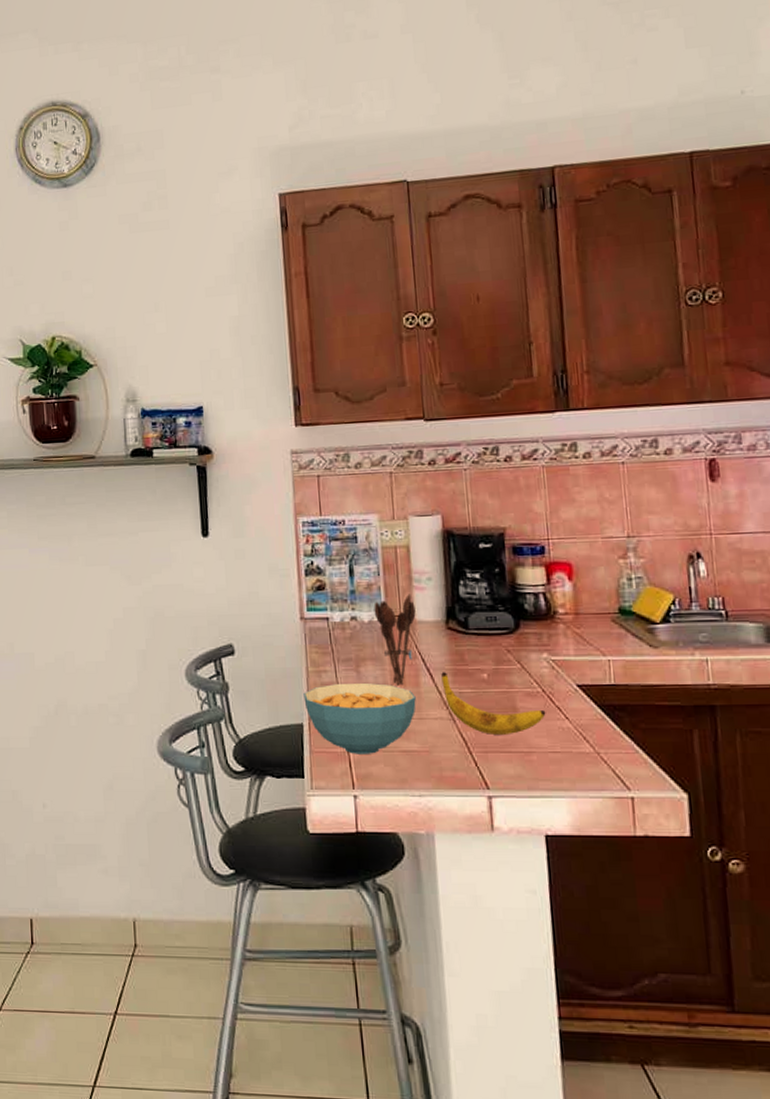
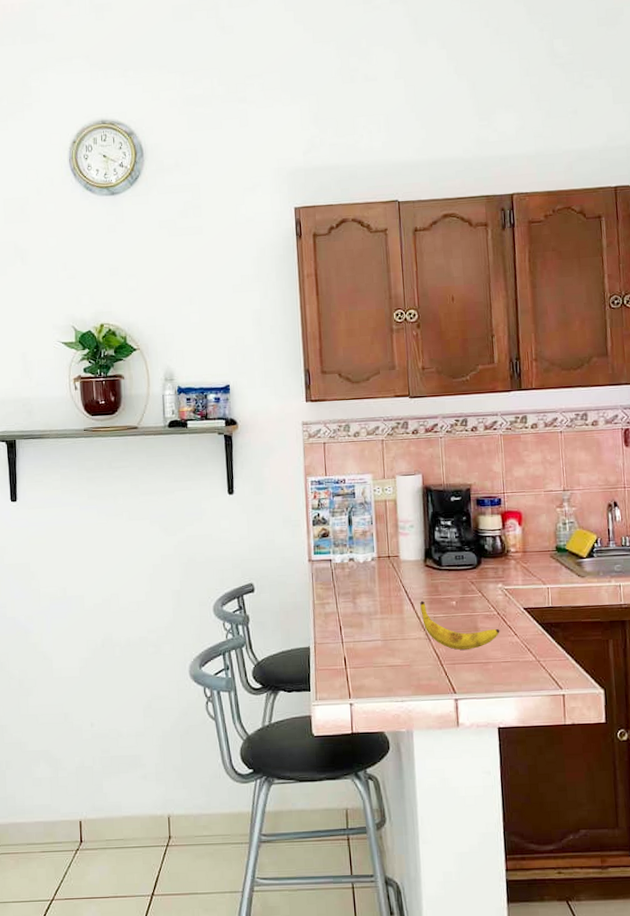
cereal bowl: present [303,682,416,754] -> none [310,611,400,670]
utensil holder: present [374,594,416,686] -> none [367,539,401,613]

